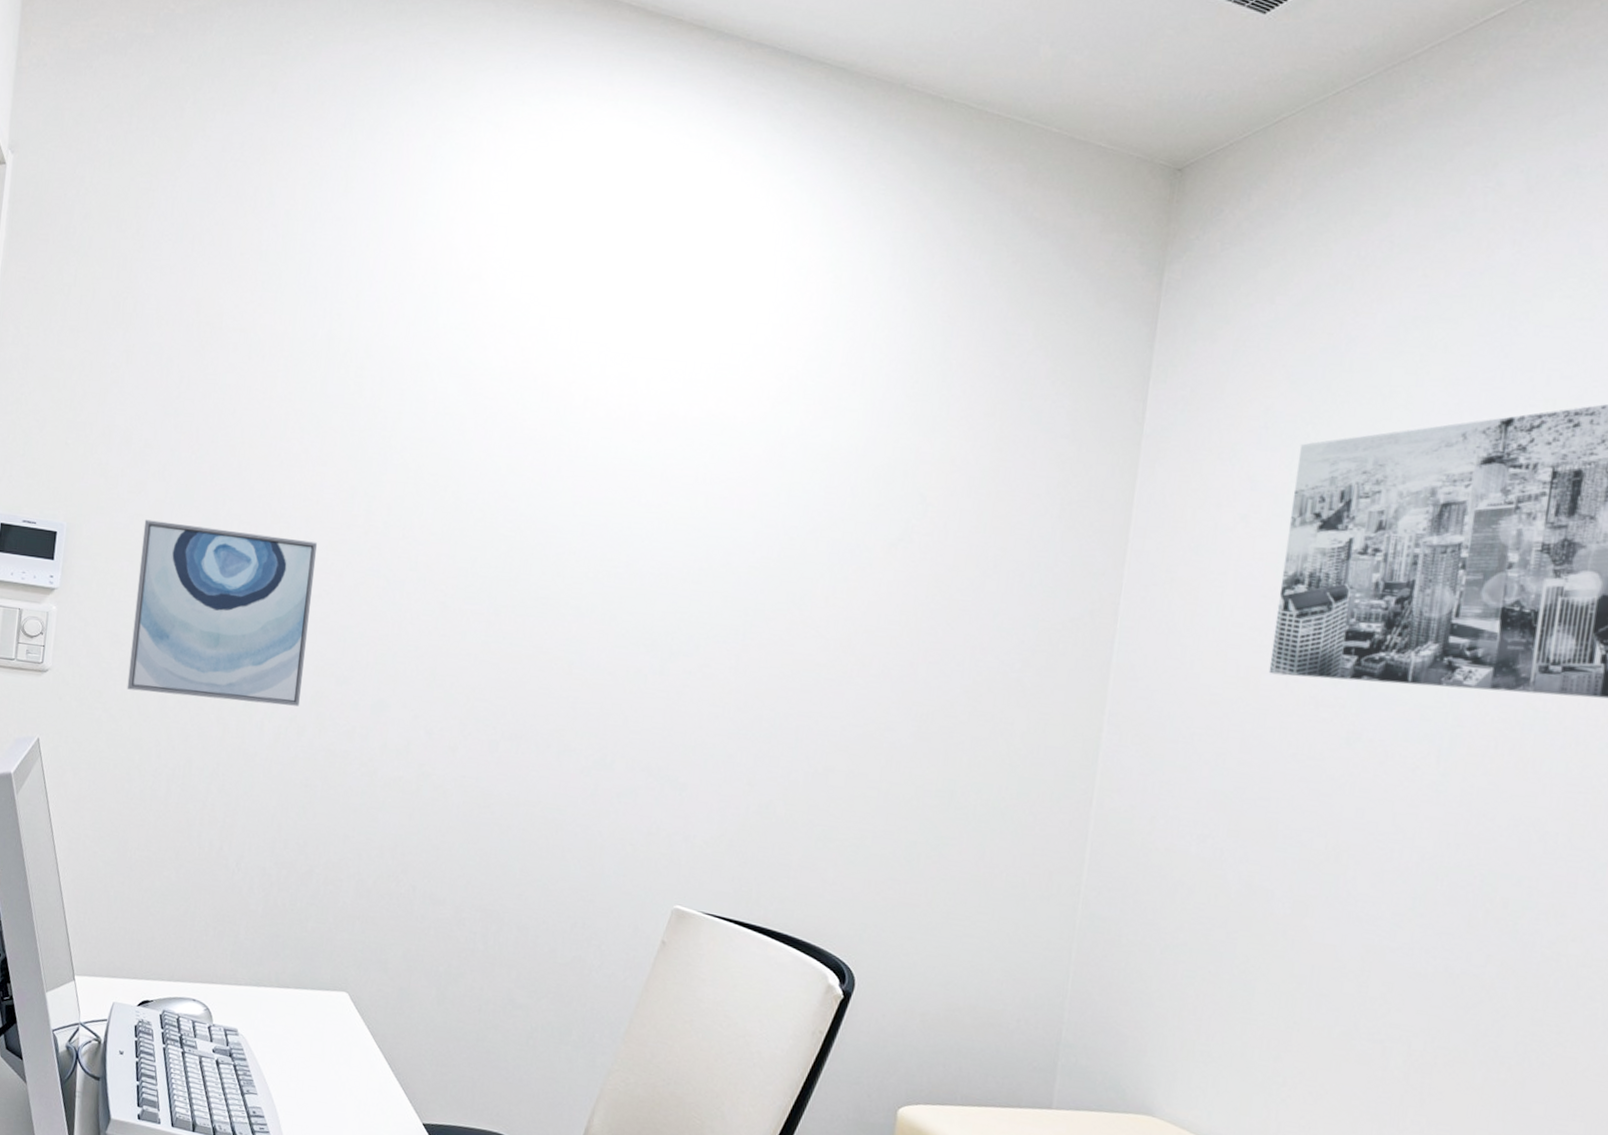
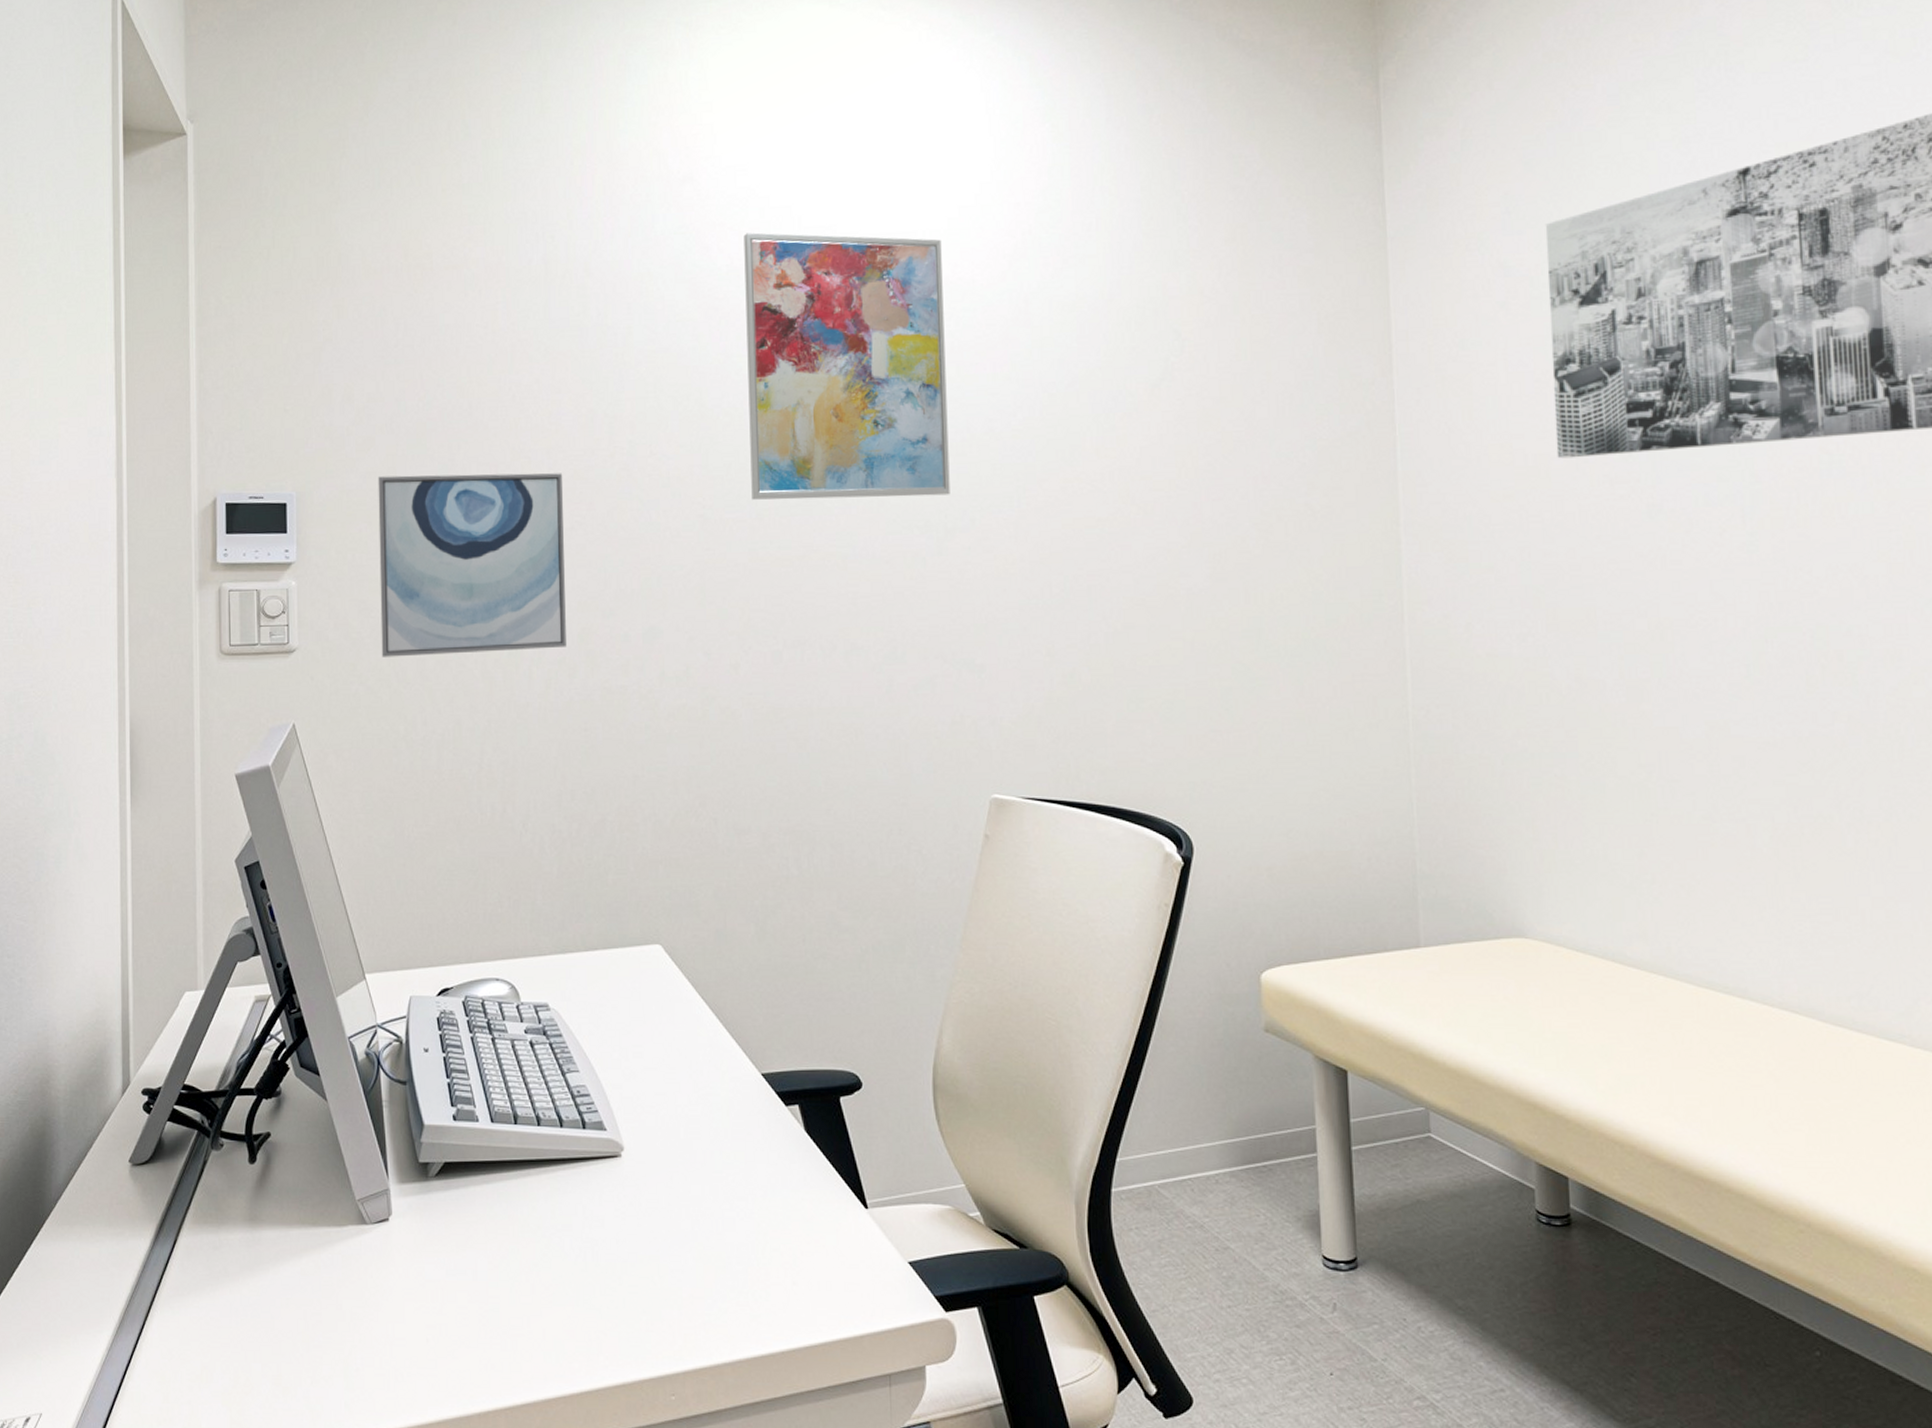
wall art: none [492,338,710,619] -> present [744,232,950,500]

